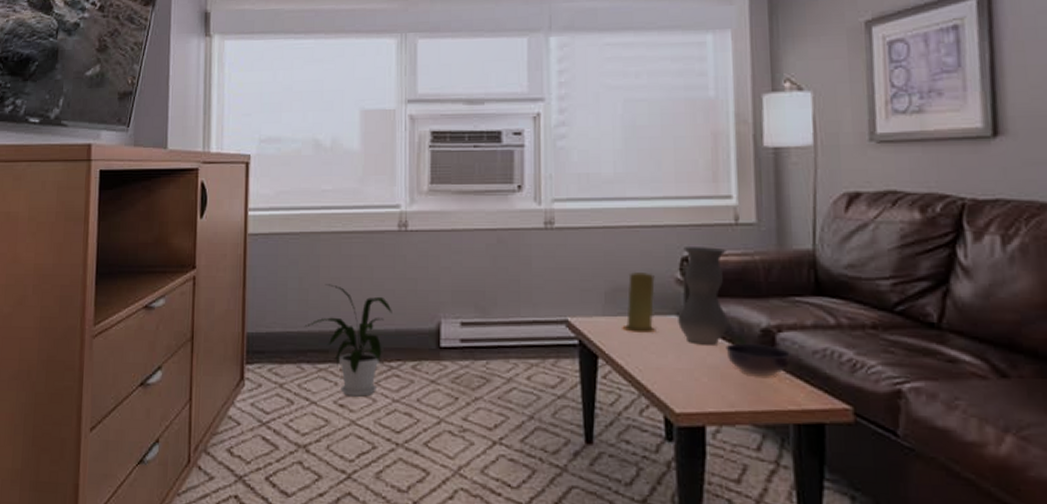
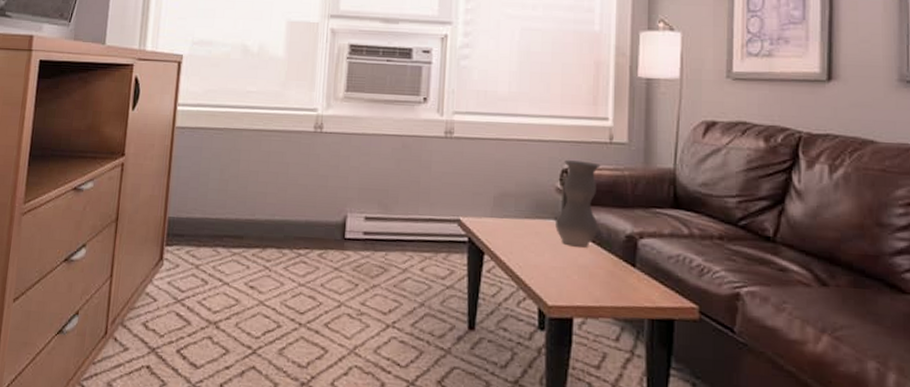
house plant: present [304,284,392,397] -> none [222,176,304,280]
candle: present [622,271,656,334] -> none [507,179,538,236]
bowl: present [726,343,791,377] -> none [595,246,649,278]

